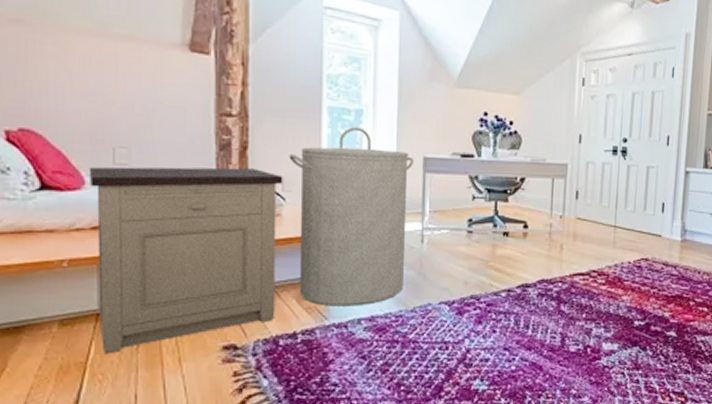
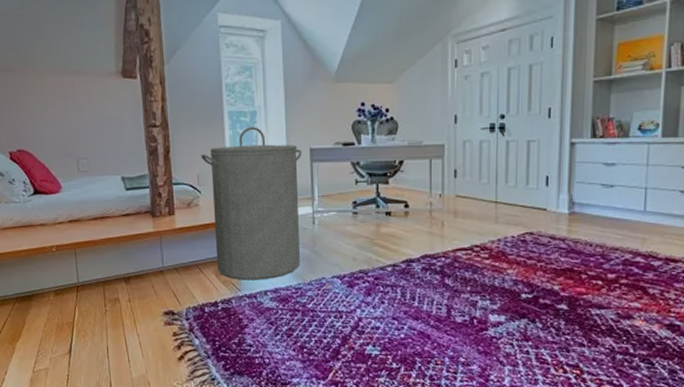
nightstand: present [88,166,283,354] -> none [63,168,200,317]

